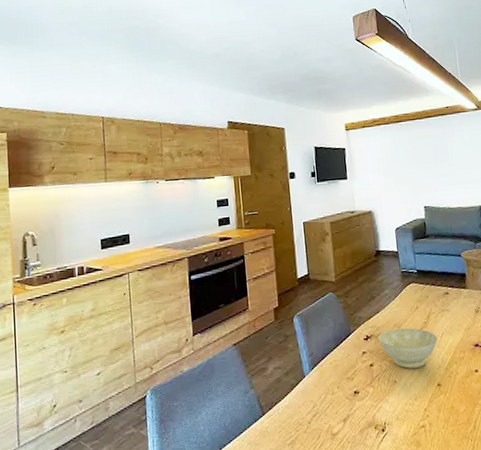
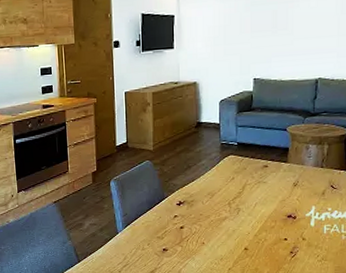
bowl: present [377,328,438,369] -> none [190,196,250,233]

